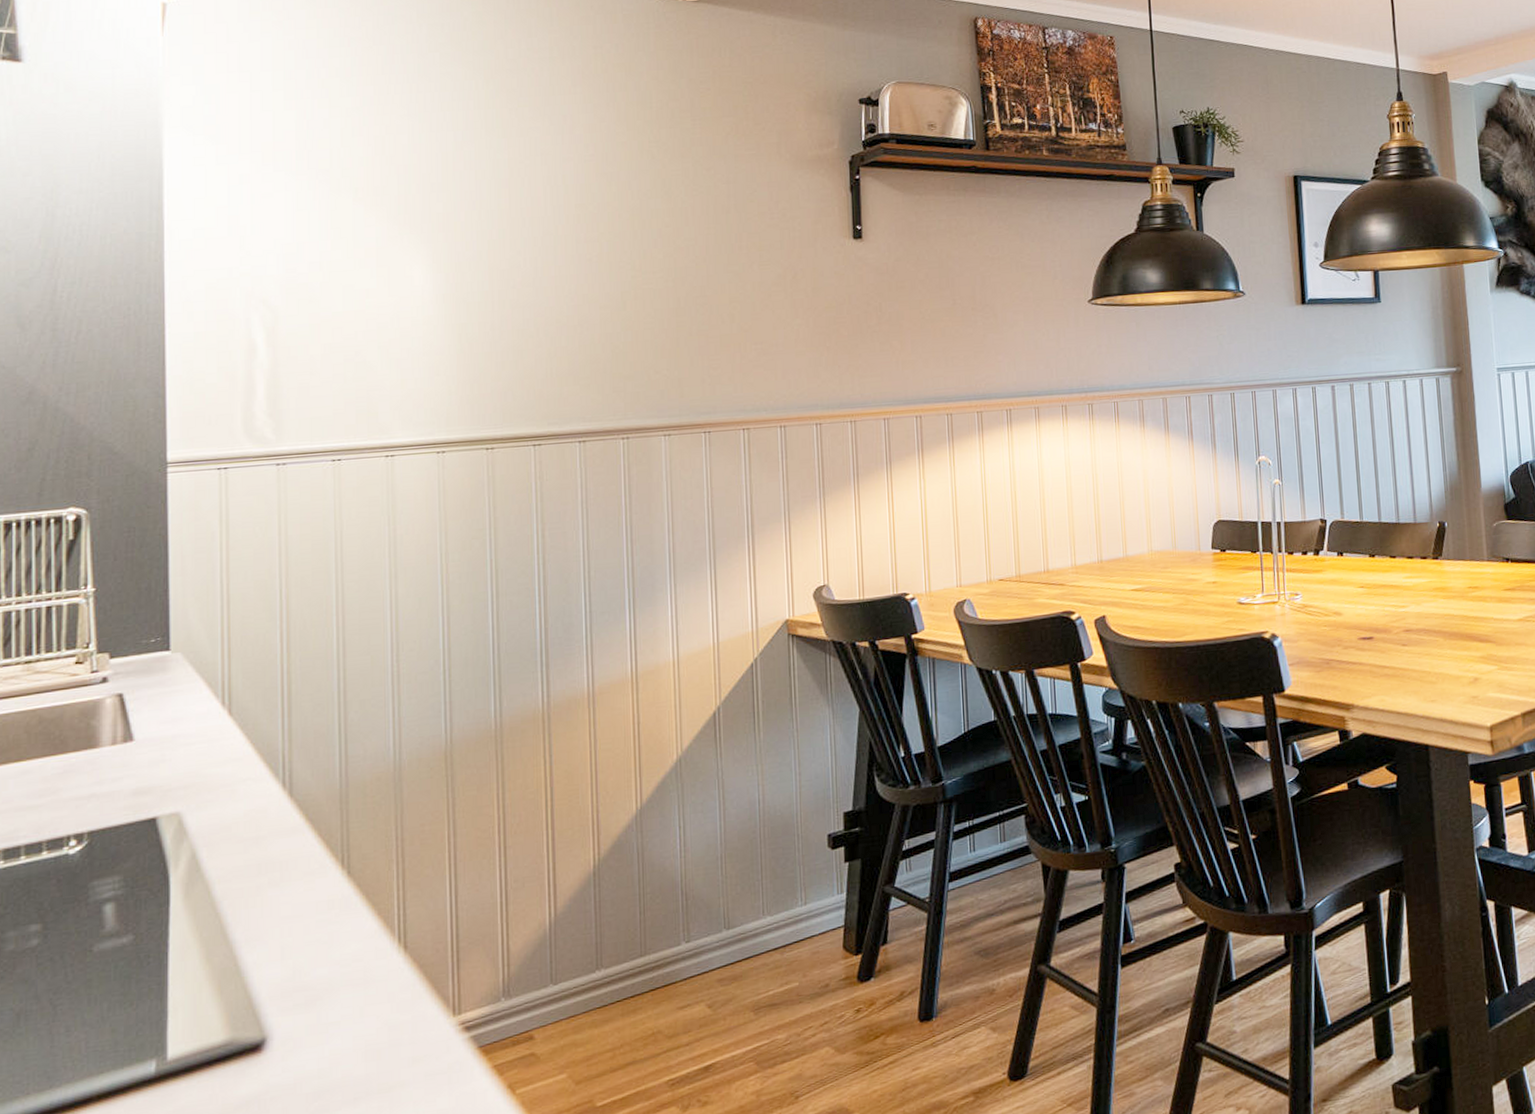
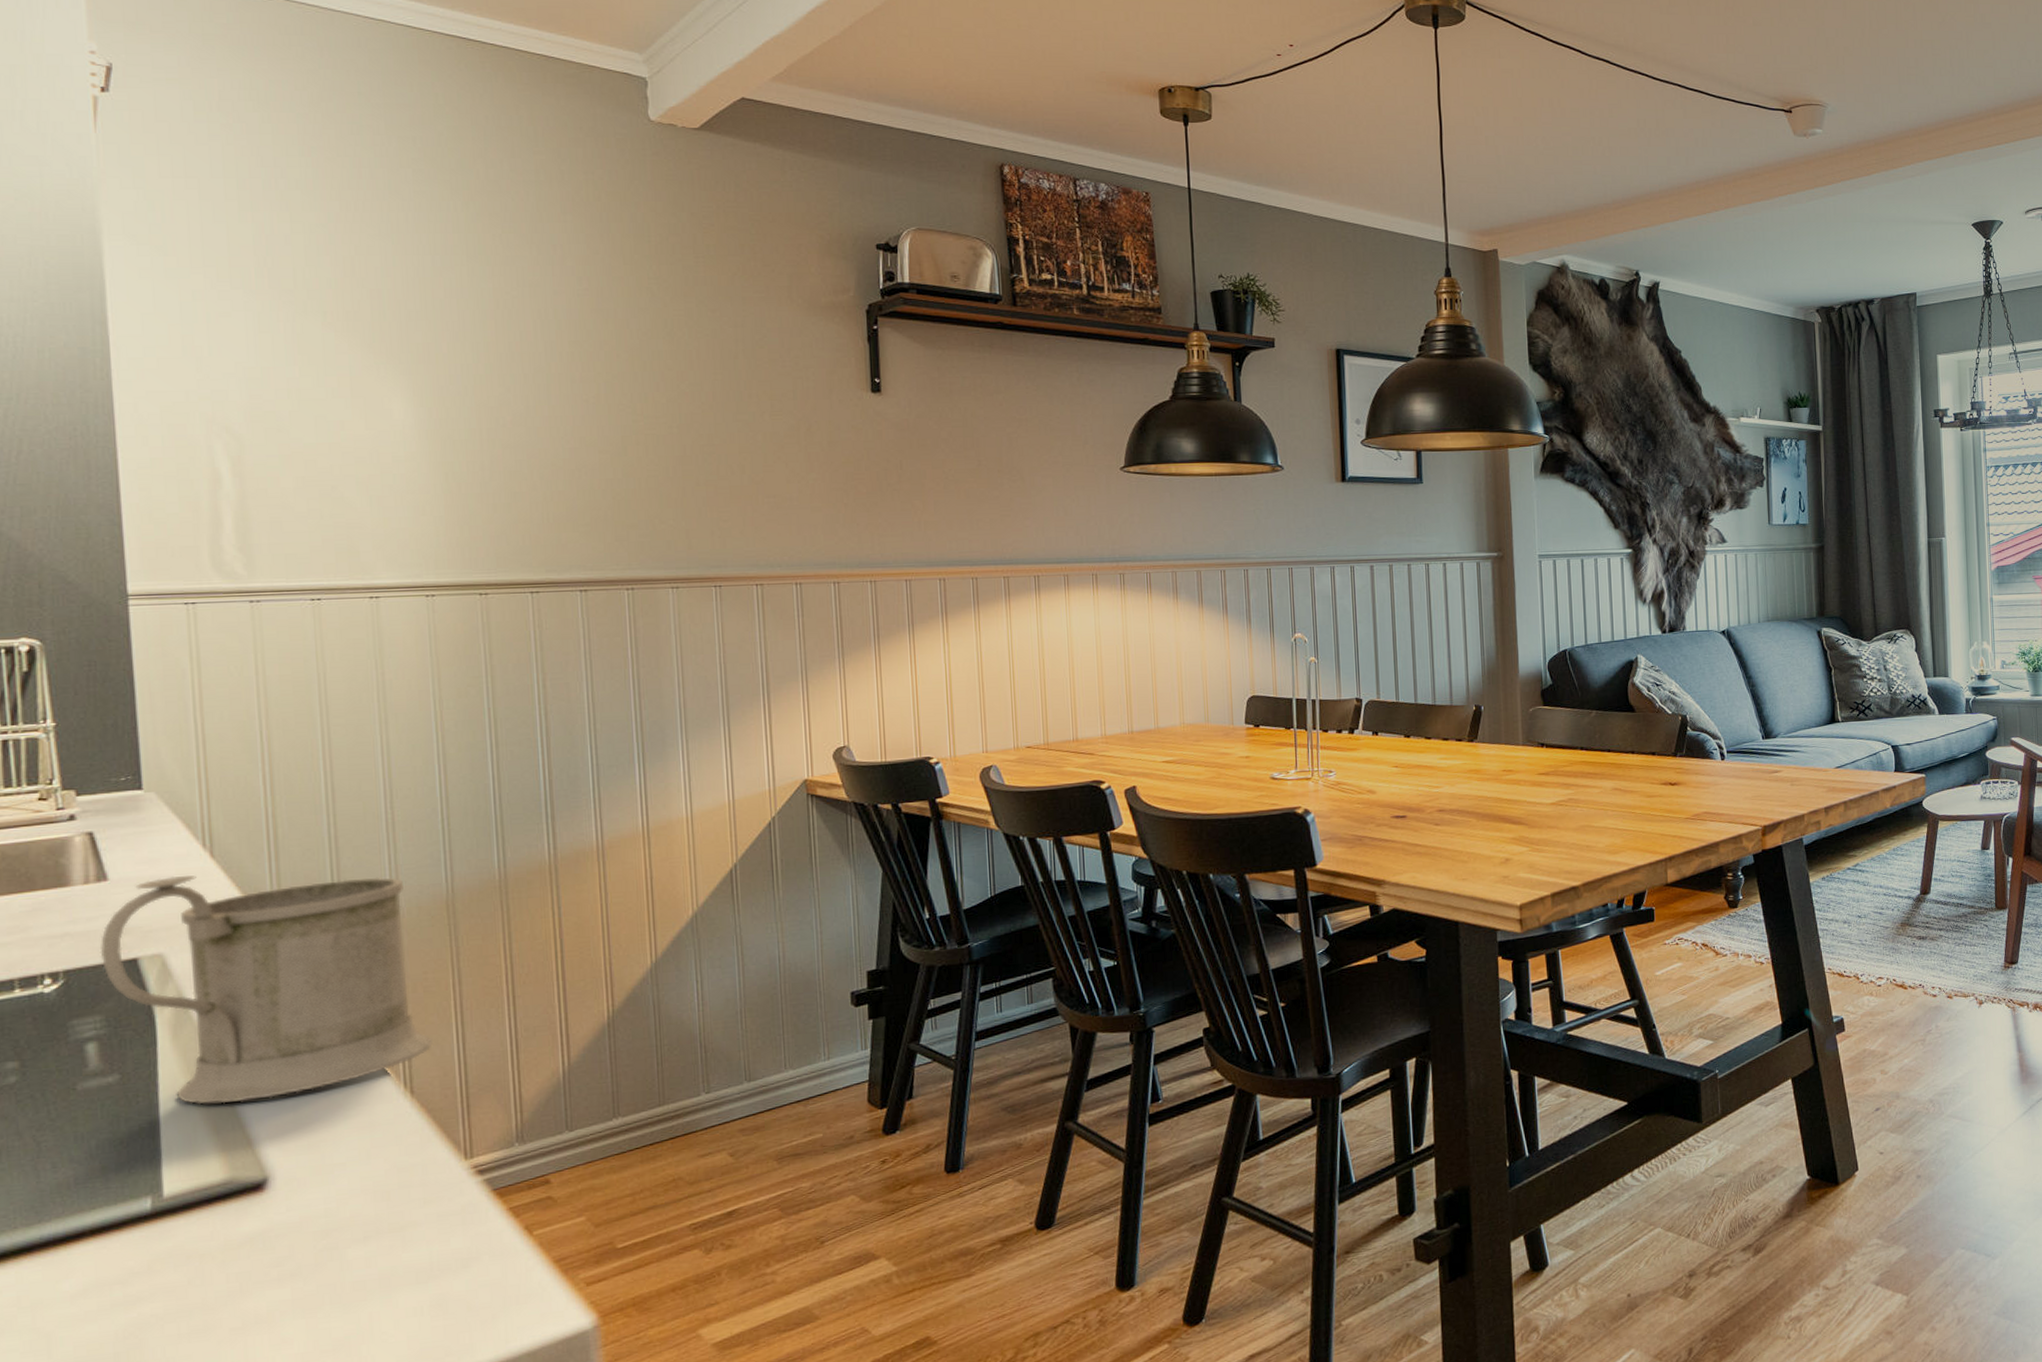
mug: none [122,729,427,964] -> present [100,875,433,1105]

